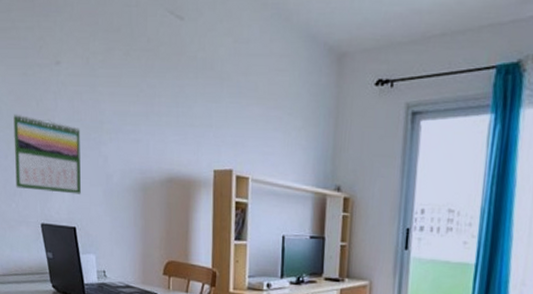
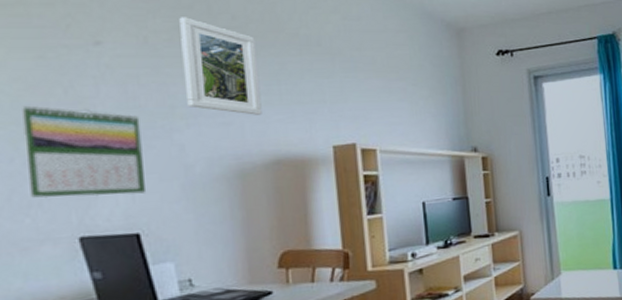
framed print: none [111,40,164,135] -> present [179,17,262,115]

